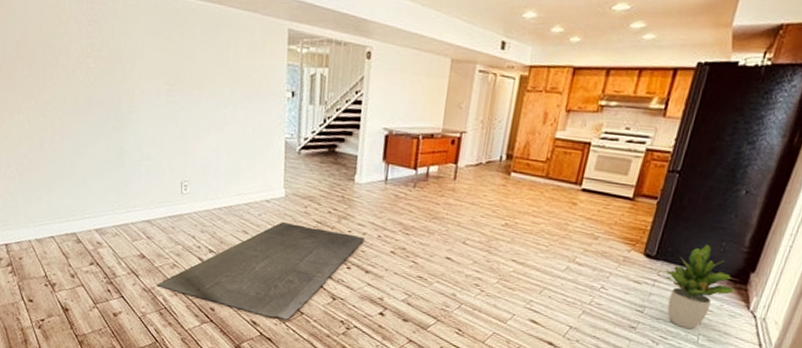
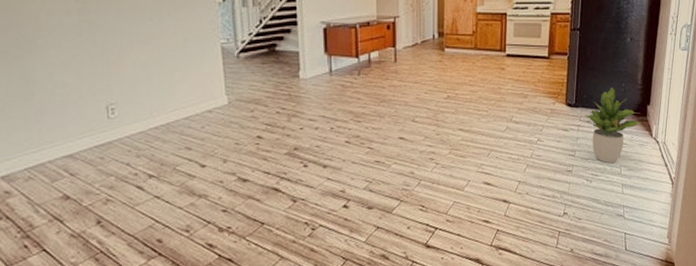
area rug: present [157,222,366,320] -> none [88,130,318,236]

